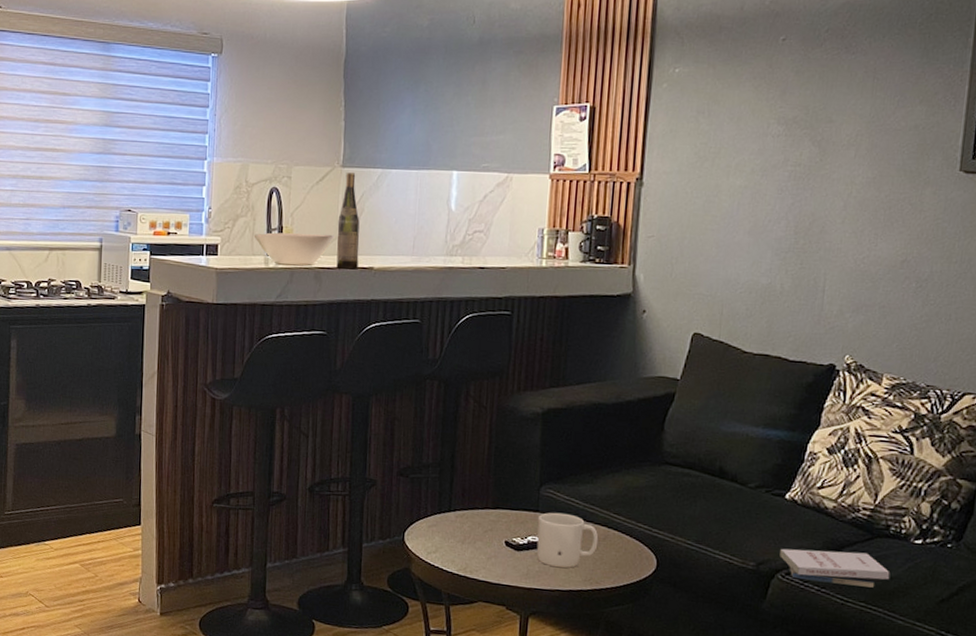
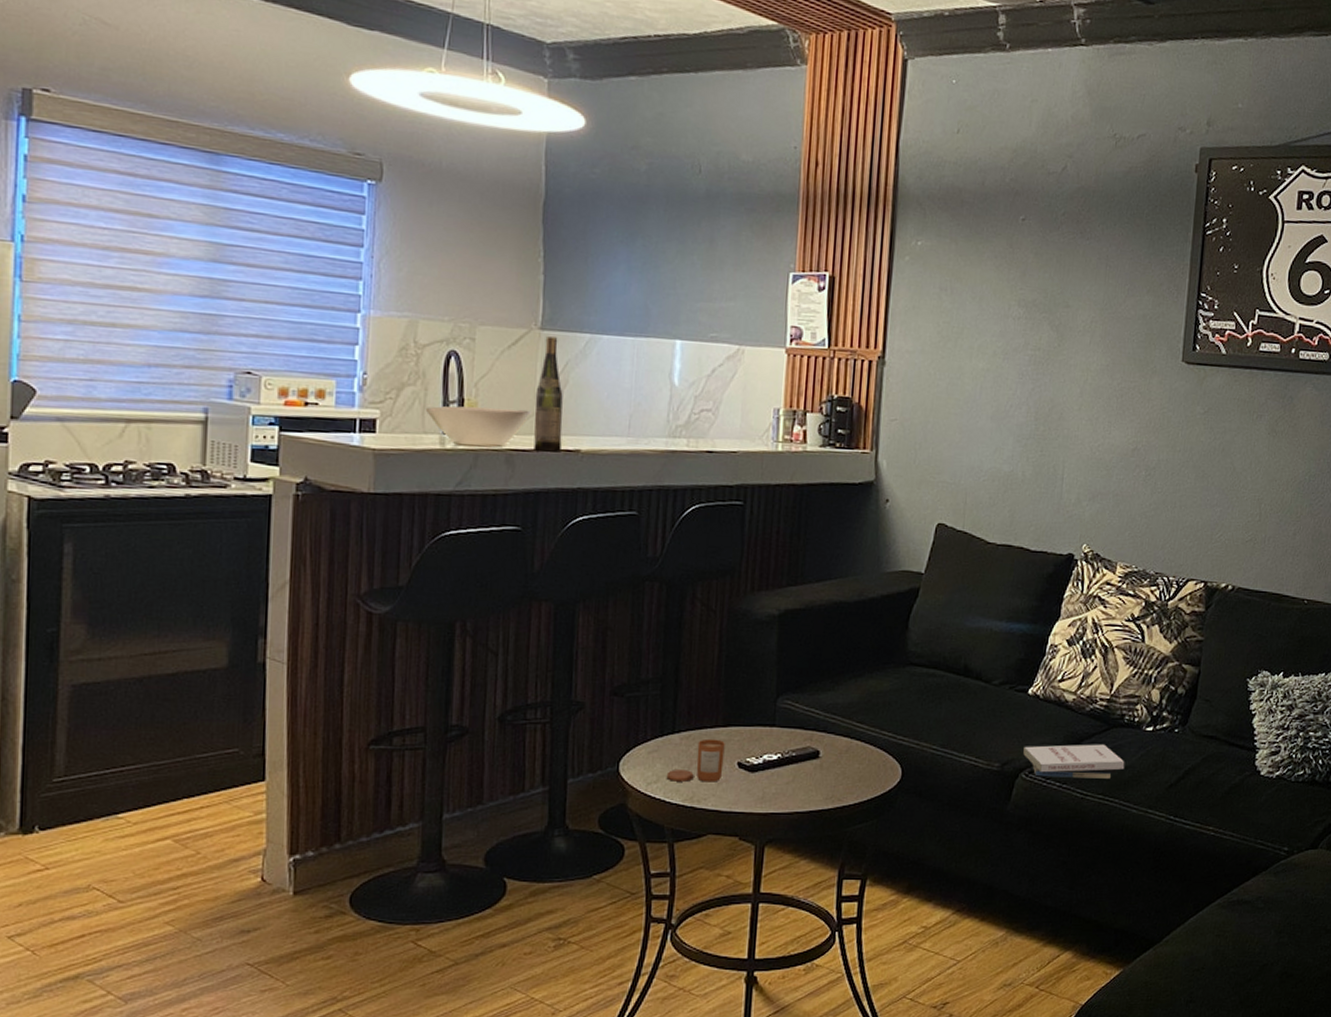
candle: none [443,518,494,557] -> present [666,738,725,782]
mug: present [536,512,599,569] -> none [773,725,841,788]

